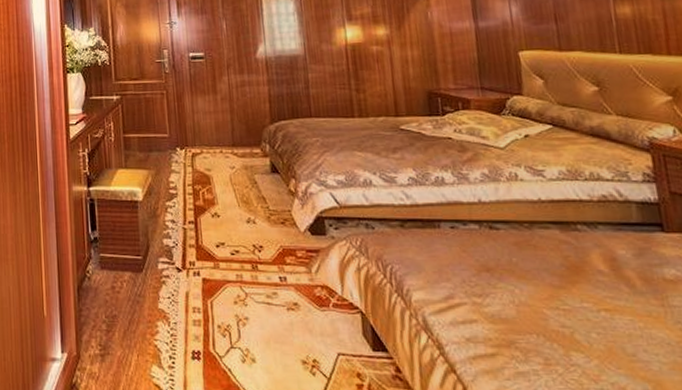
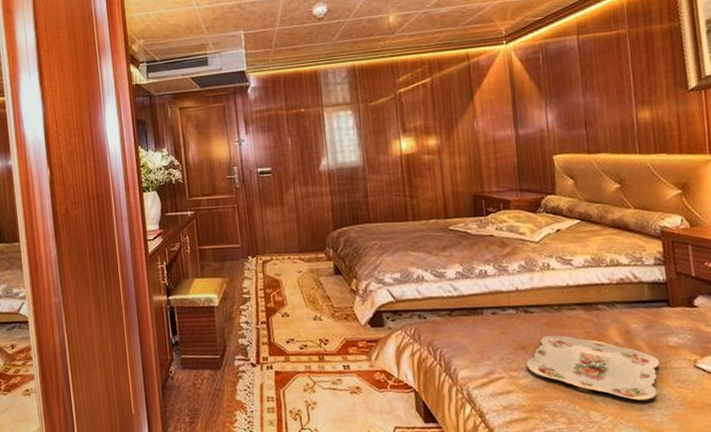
serving tray: none [492,257,656,343] -> present [526,335,661,401]

